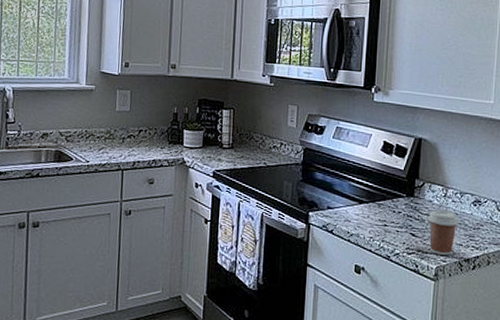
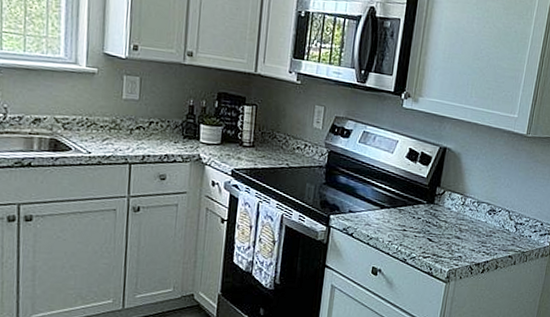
coffee cup: present [428,210,459,255] -> none [444,217,474,260]

